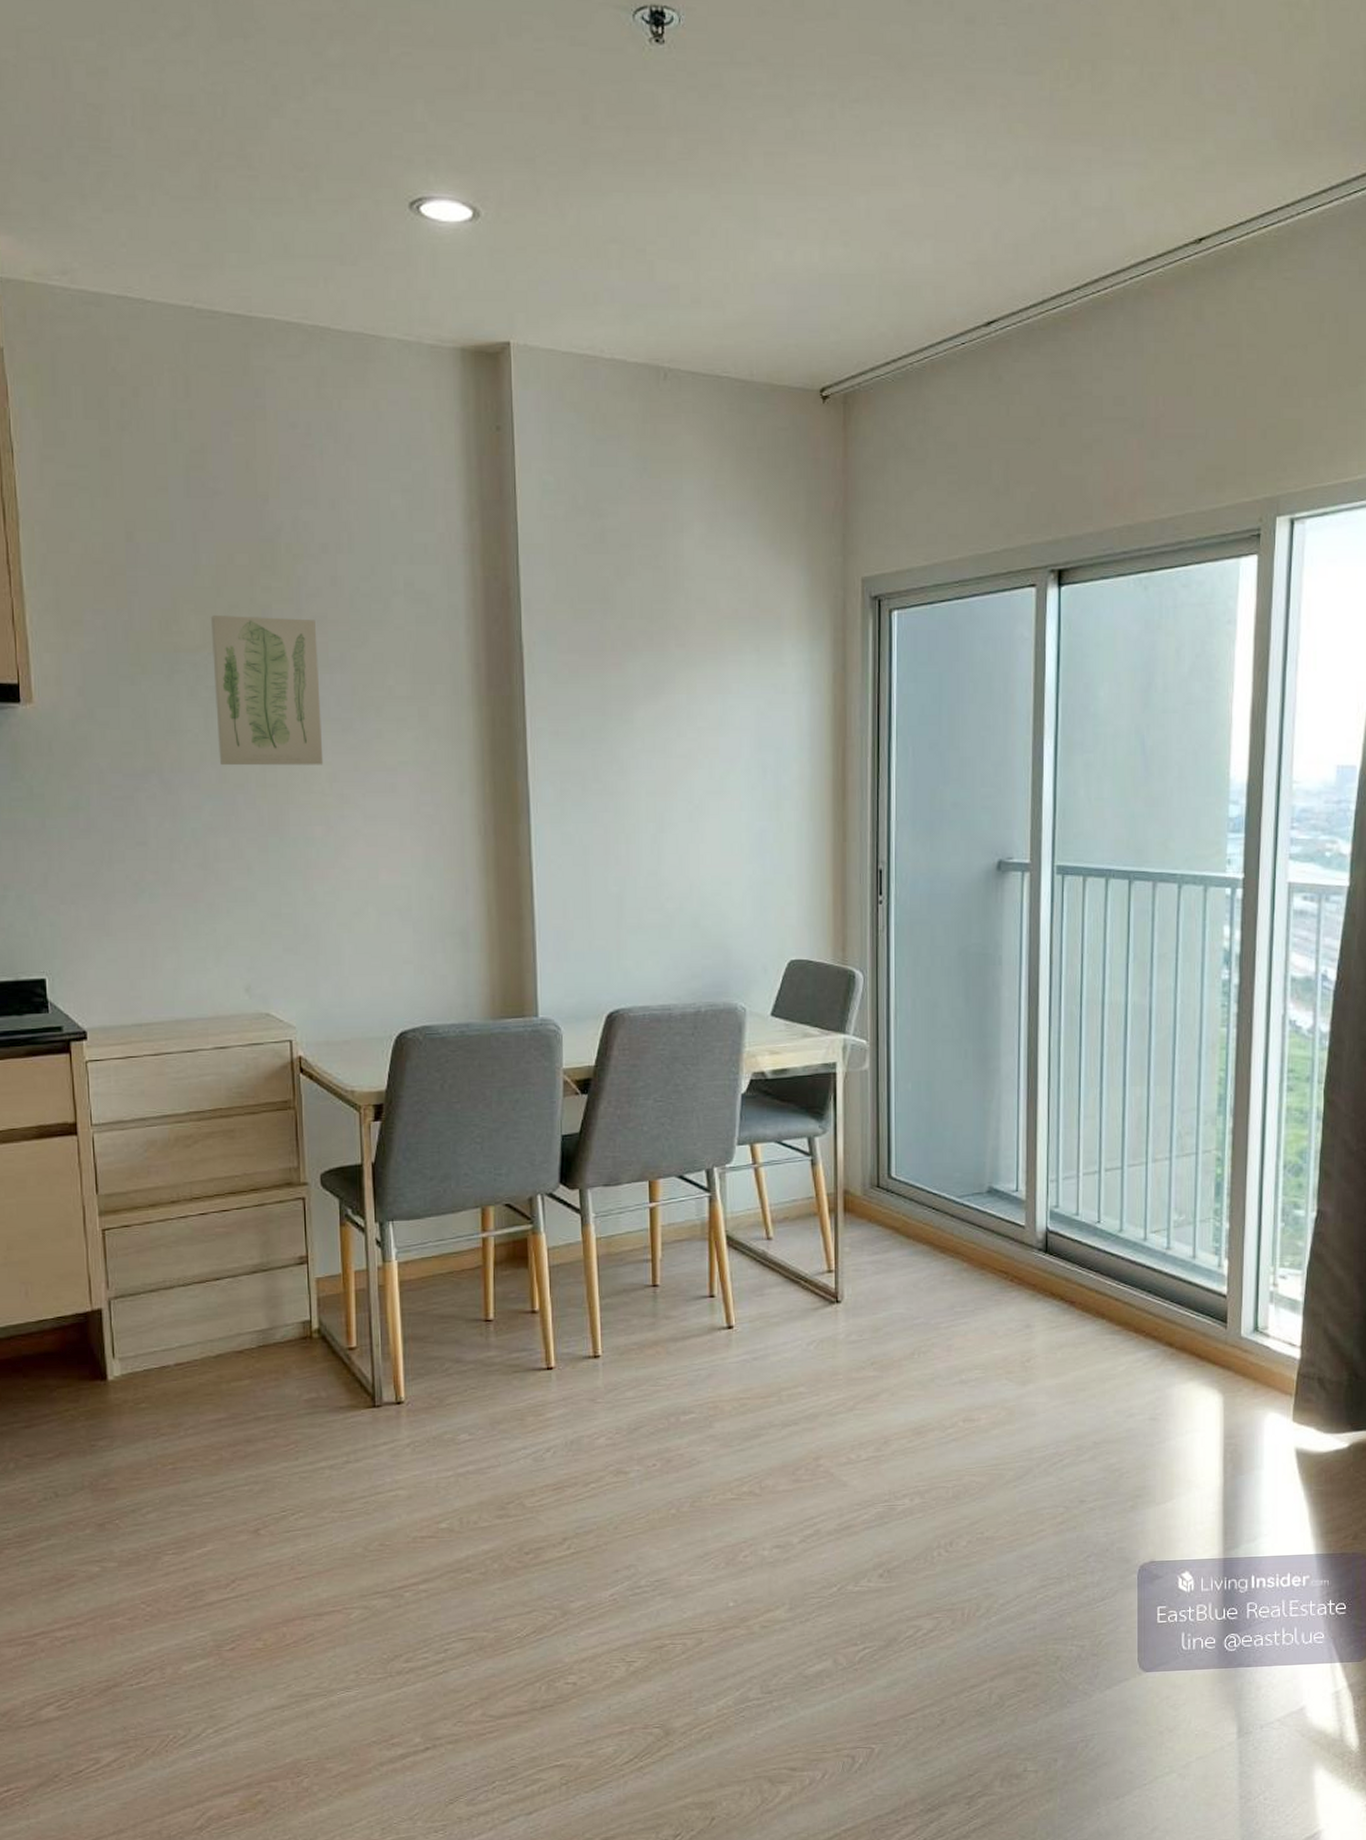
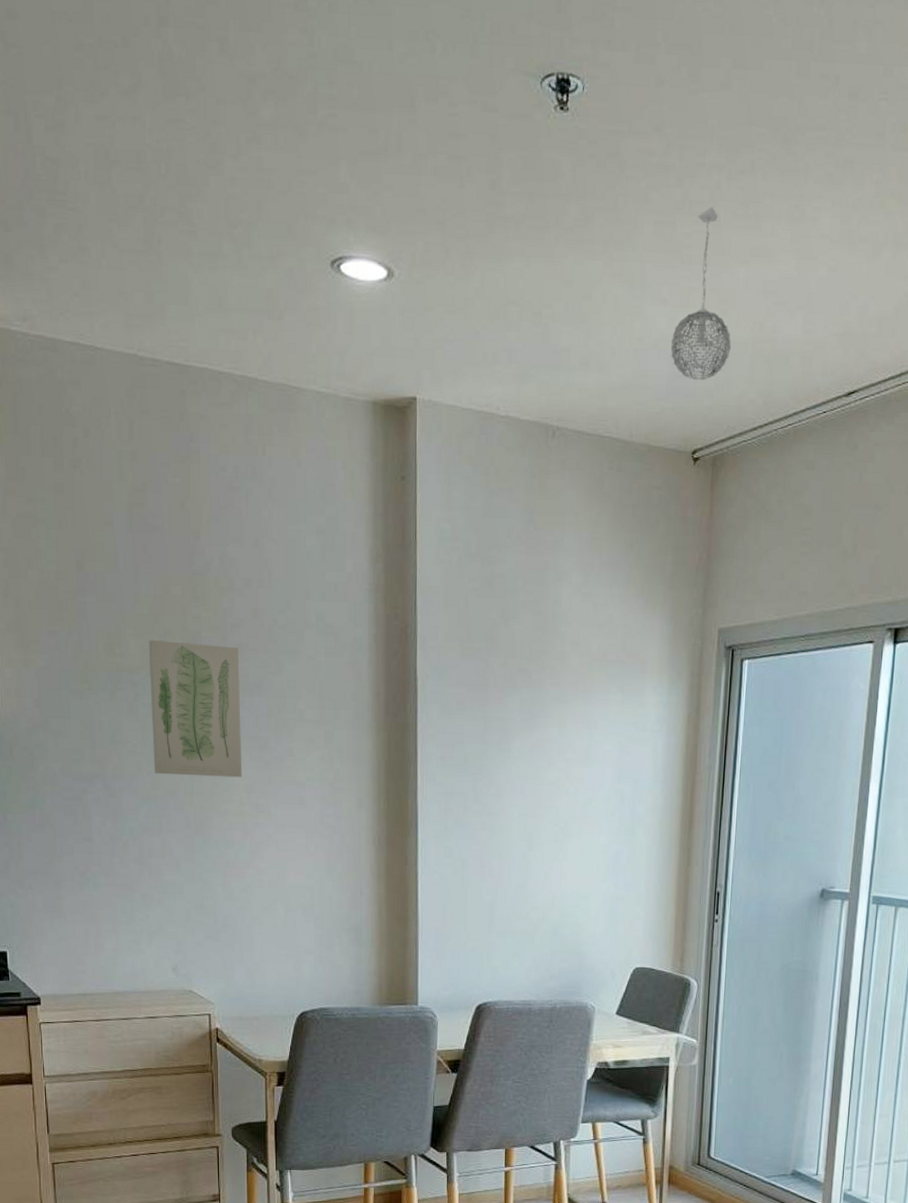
pendant light: none [790,136,856,314] -> present [671,206,731,380]

